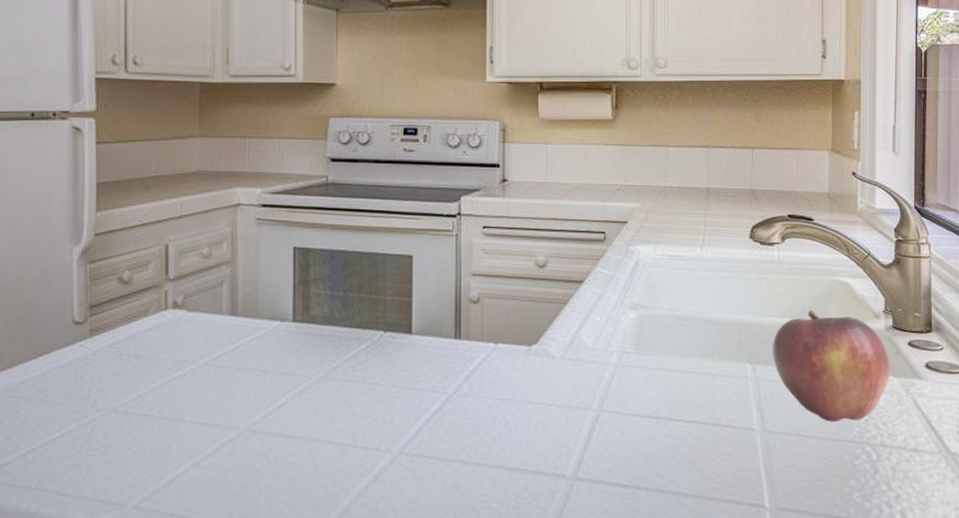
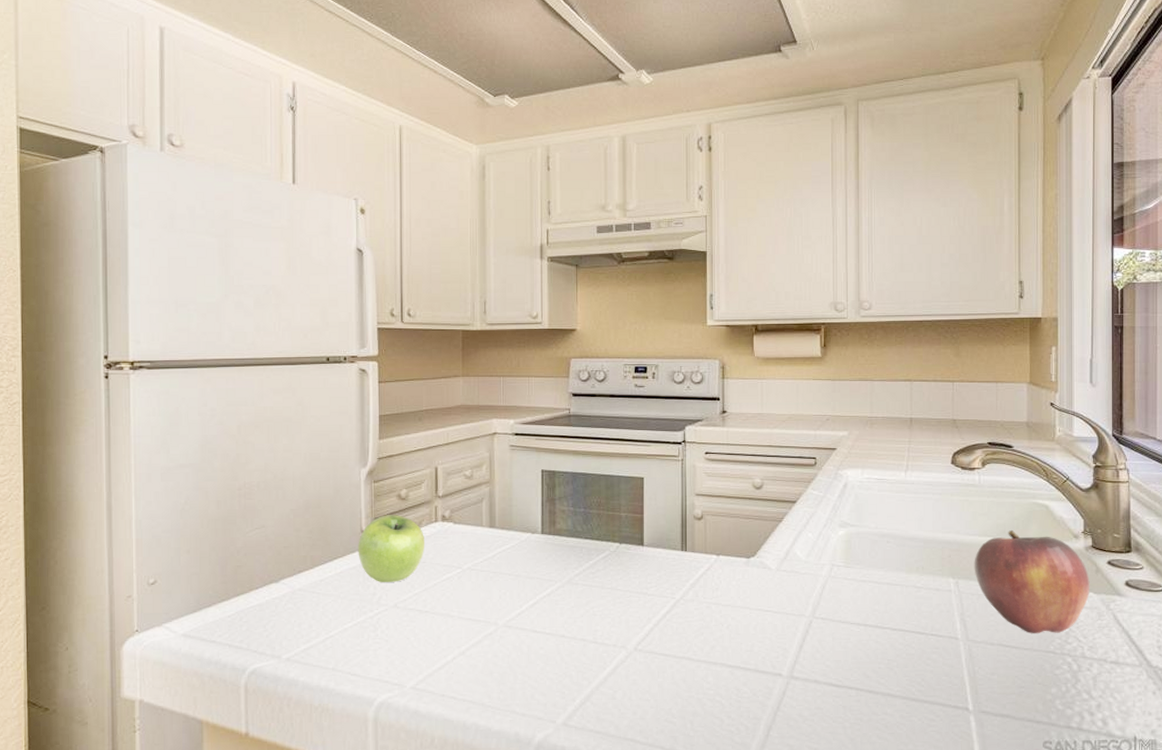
fruit: none [68,301,153,383] -> present [358,515,426,582]

